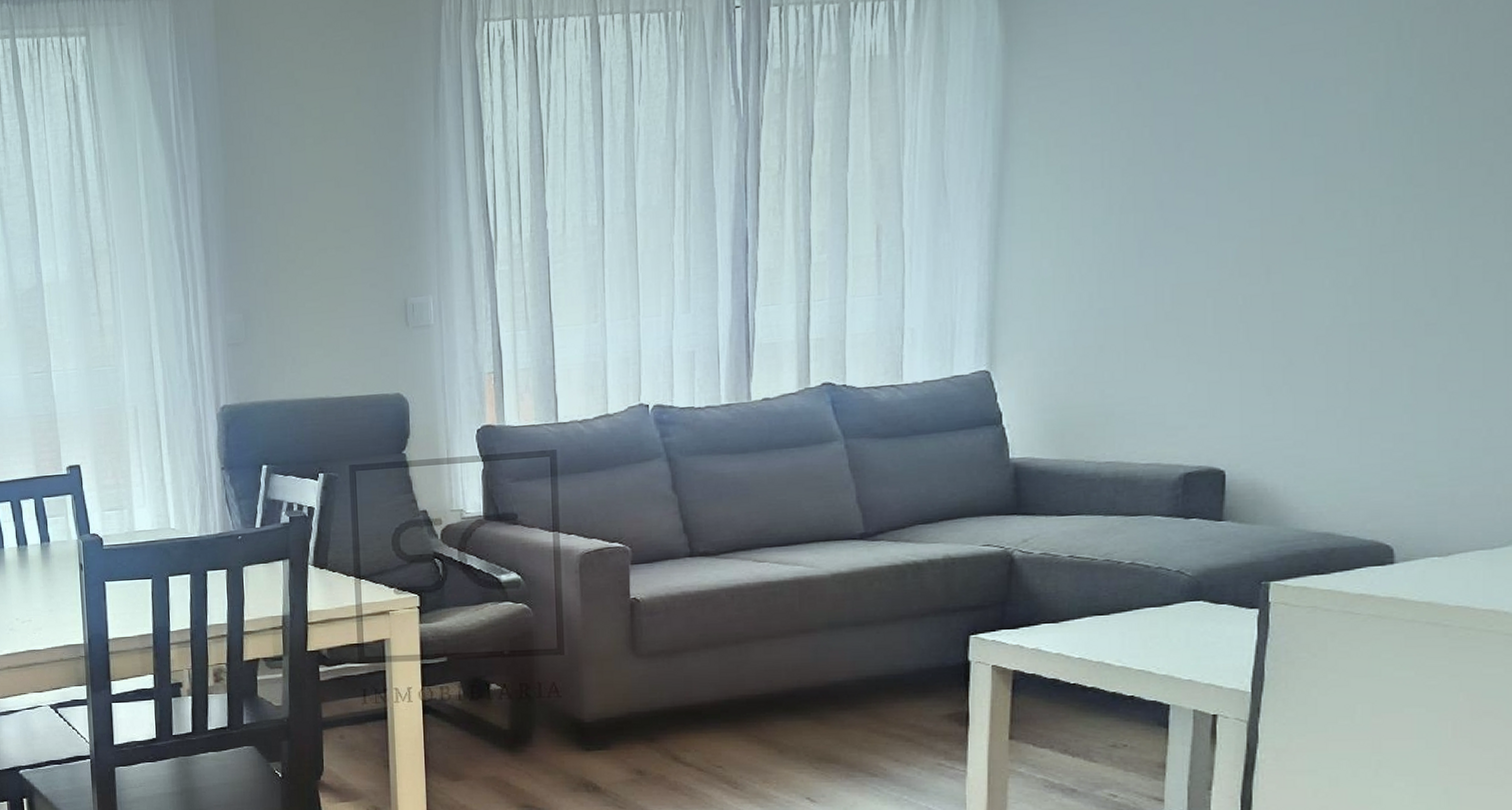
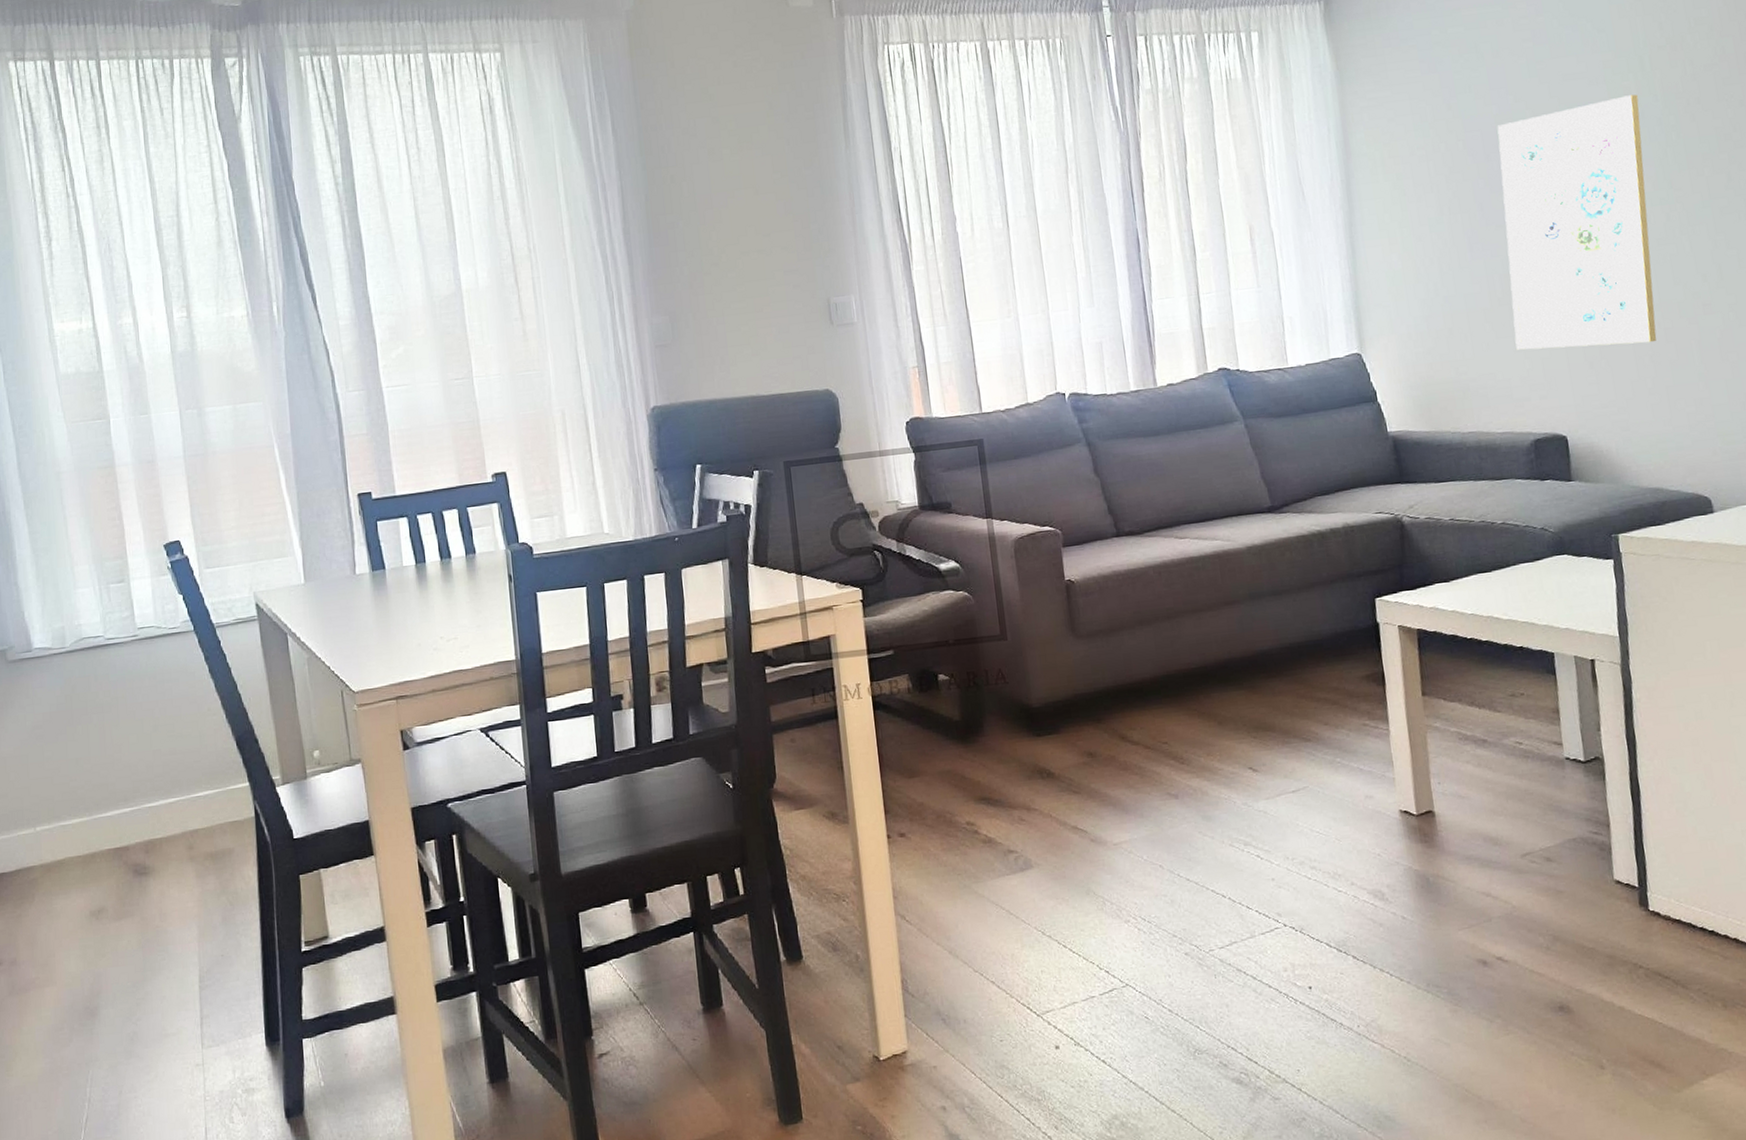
wall art: none [1179,69,1386,372] -> present [1497,94,1657,350]

